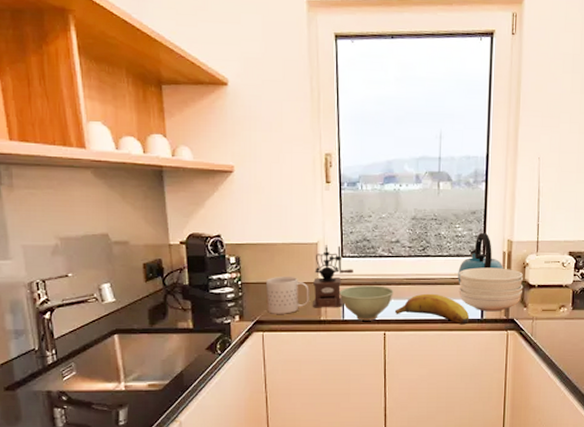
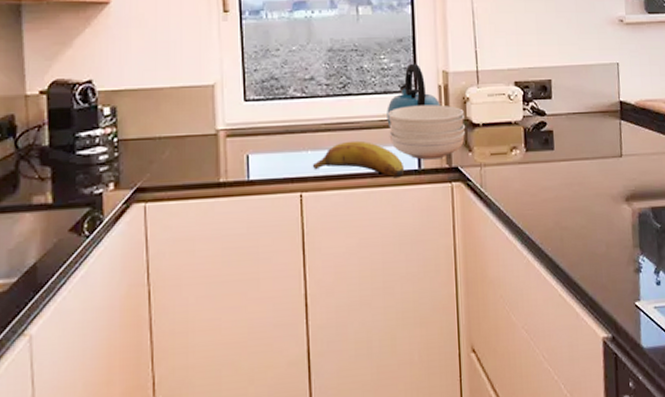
mug: present [265,277,309,314] -> none [148,129,205,178]
coffee grinder: present [313,245,353,308] -> none [210,86,259,167]
bowl: present [339,285,394,321] -> none [243,134,310,180]

